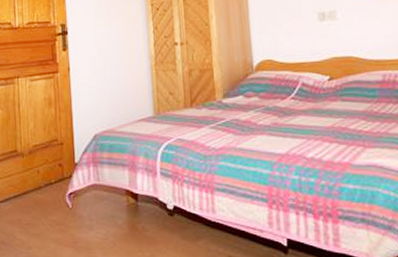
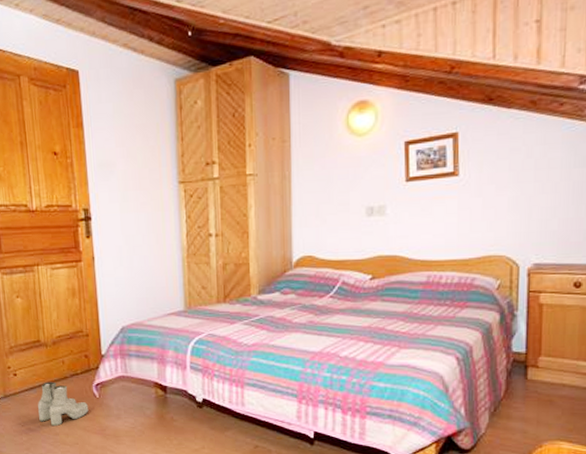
boots: none [12,192,62,240] -> present [38,382,89,427]

